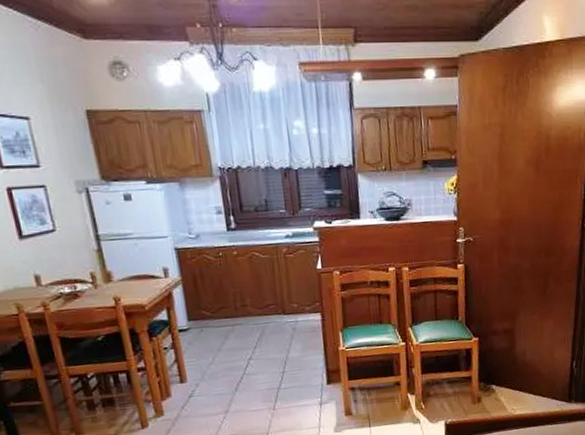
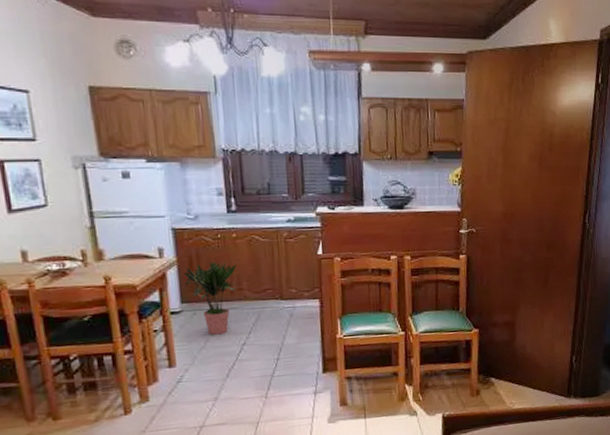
potted plant: none [188,279,241,351] -> present [183,261,237,335]

